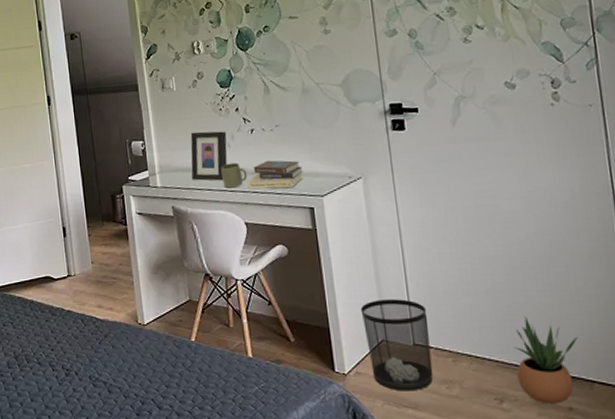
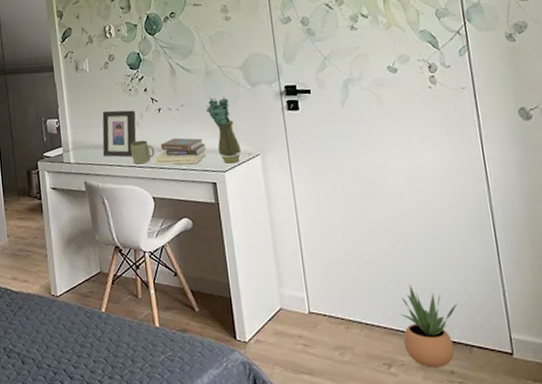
vase: none [302,116,342,187] -> present [206,96,242,164]
waste bin: present [360,299,434,391] -> none [259,269,328,358]

